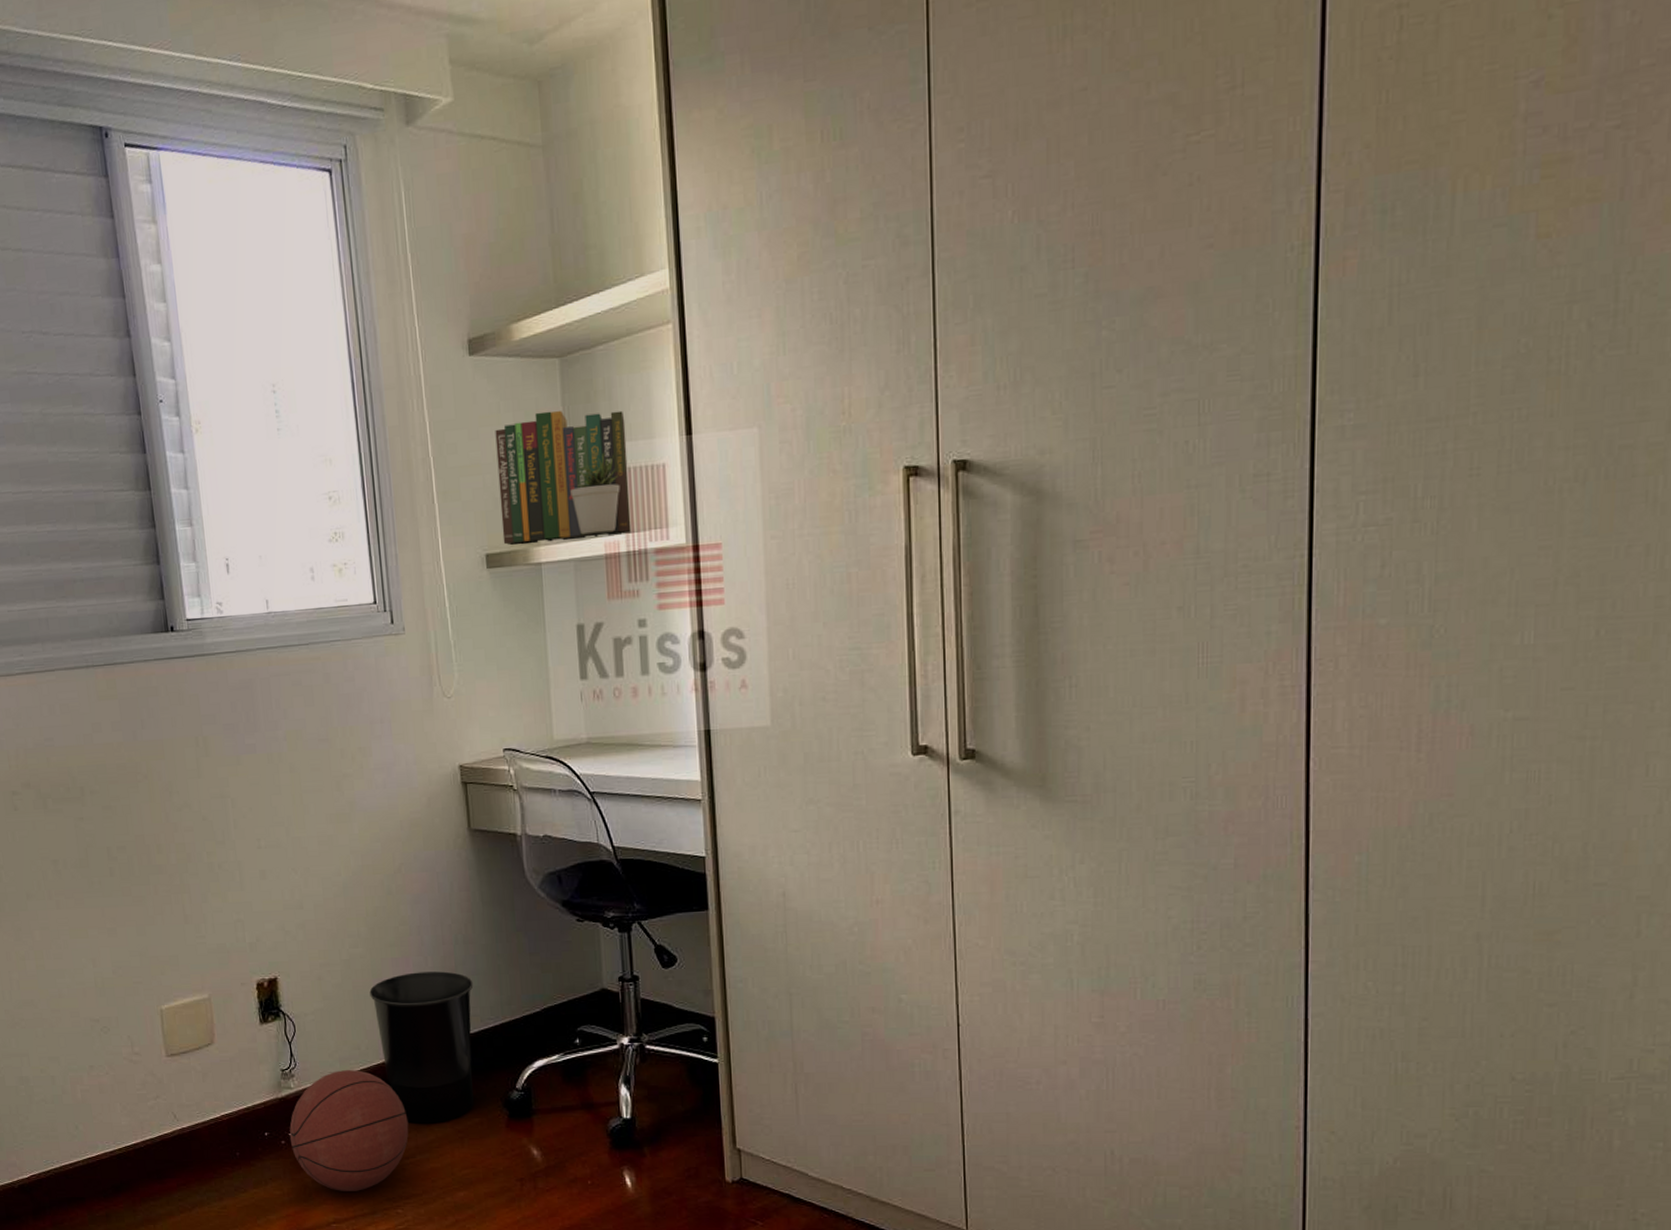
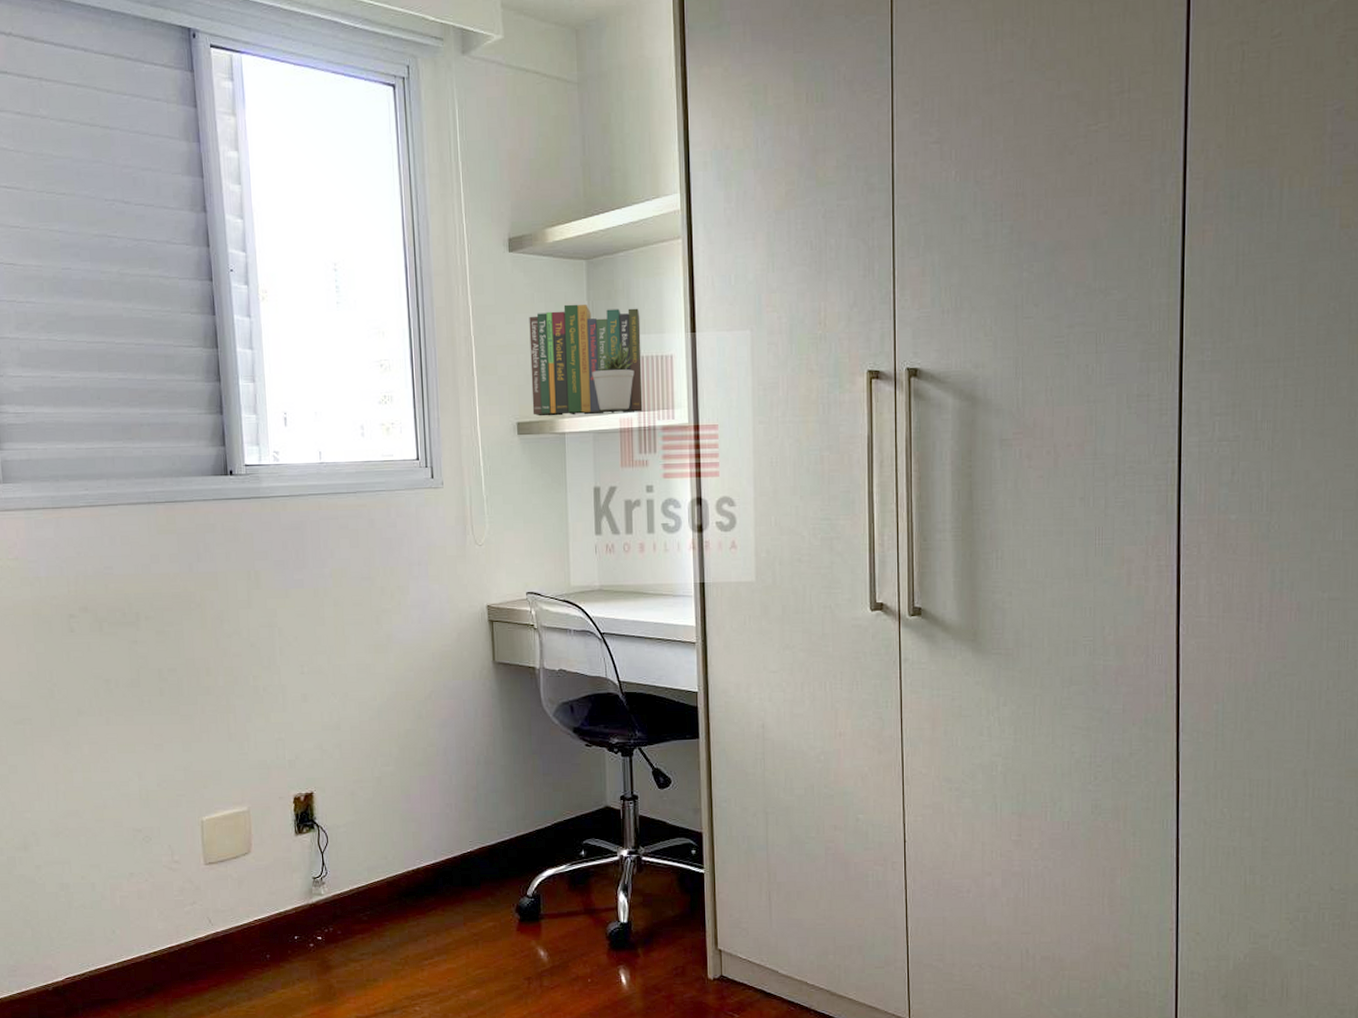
basketball: present [289,1069,409,1191] -> none [318,877,429,991]
waste bin: present [369,971,474,1124] -> none [398,789,493,928]

